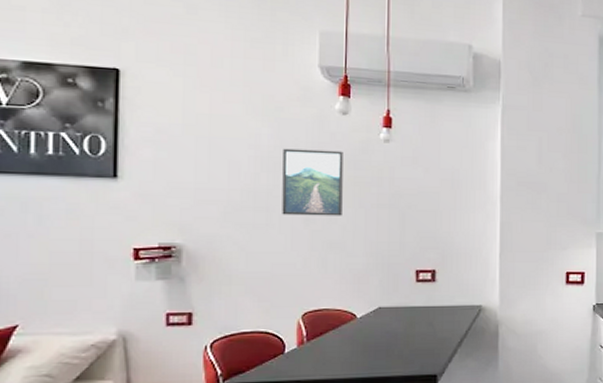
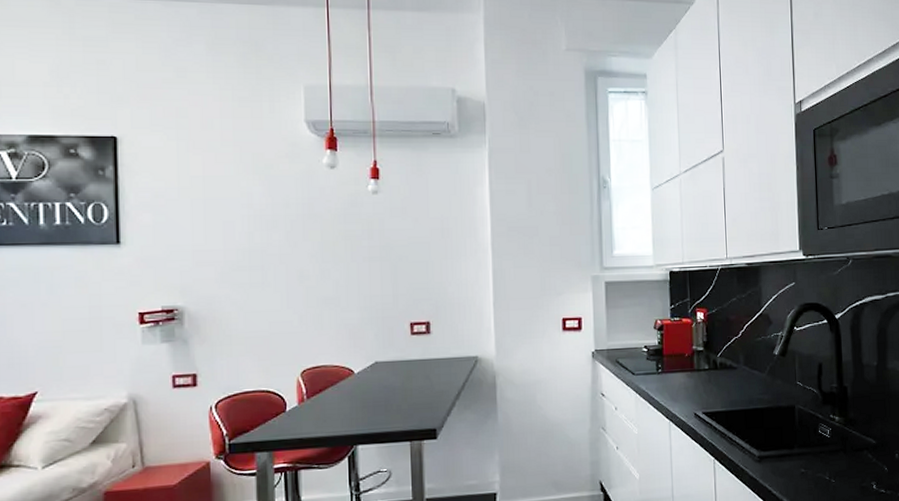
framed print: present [282,148,343,216] -> none [275,205,335,273]

